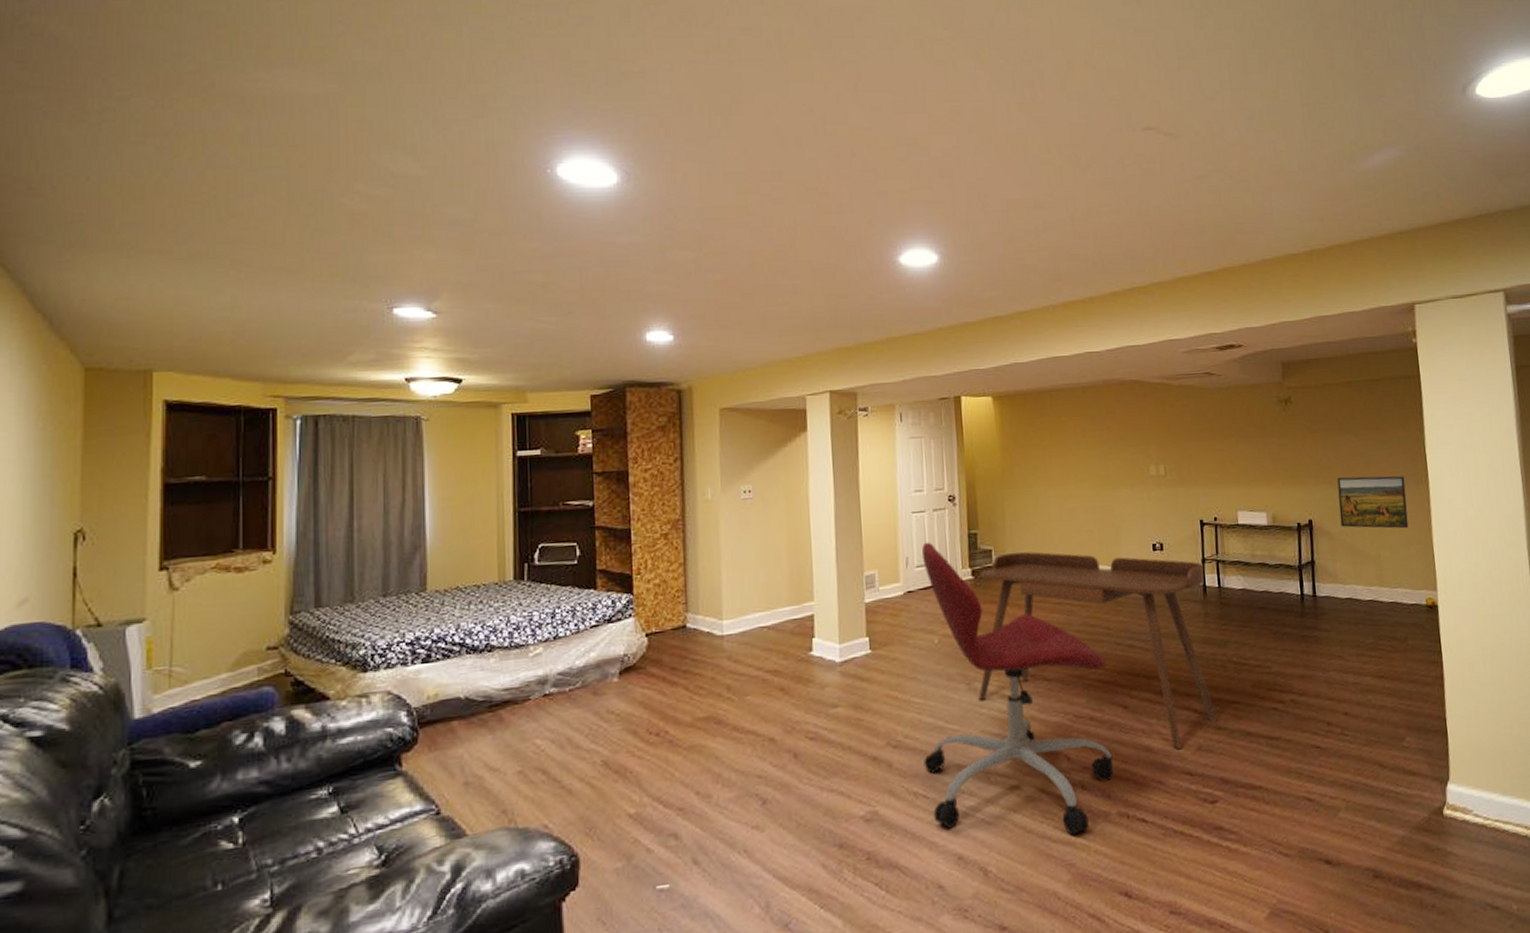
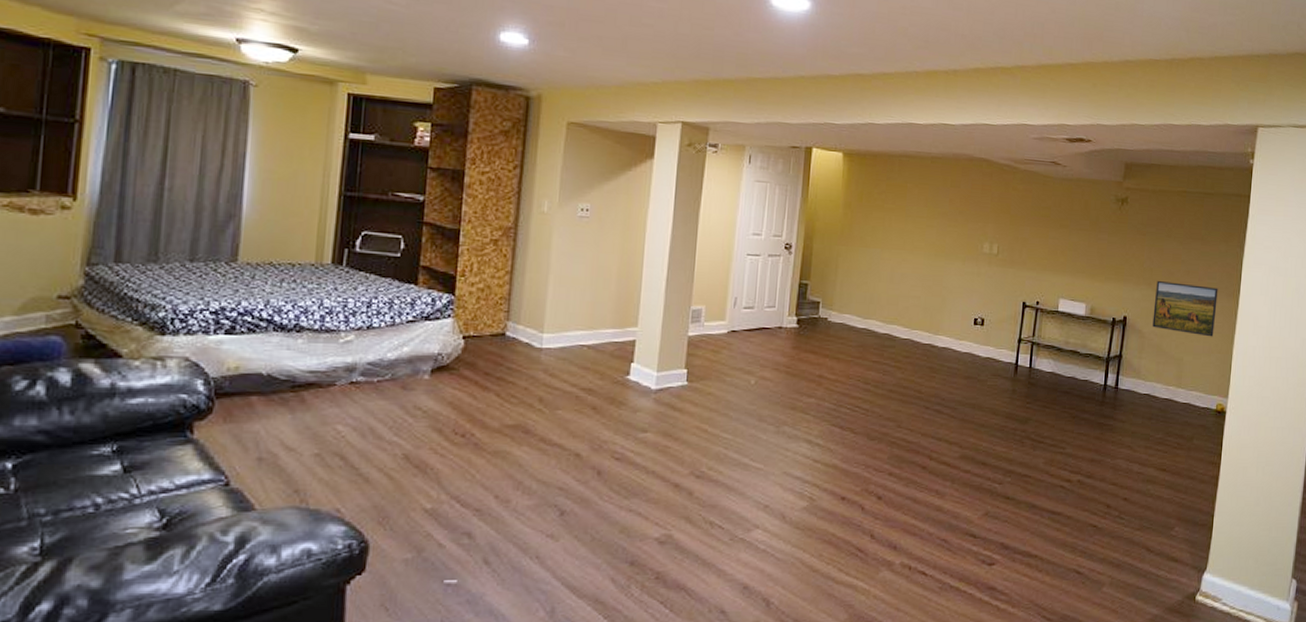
office chair: present [921,542,1114,836] -> none [723,285,913,579]
desk: present [978,551,1218,750] -> none [786,307,1020,513]

